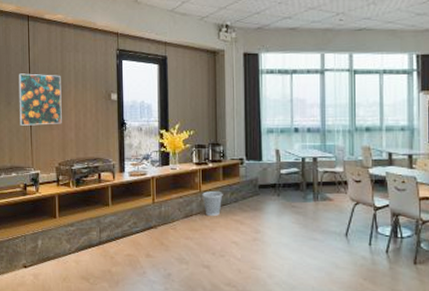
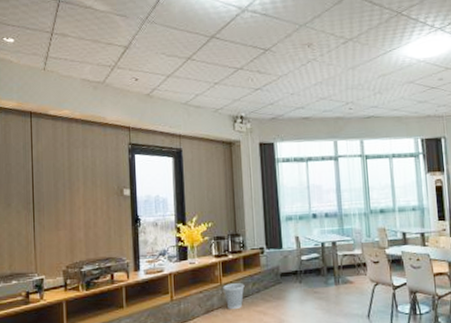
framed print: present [18,73,62,126] -> none [20,172,70,228]

